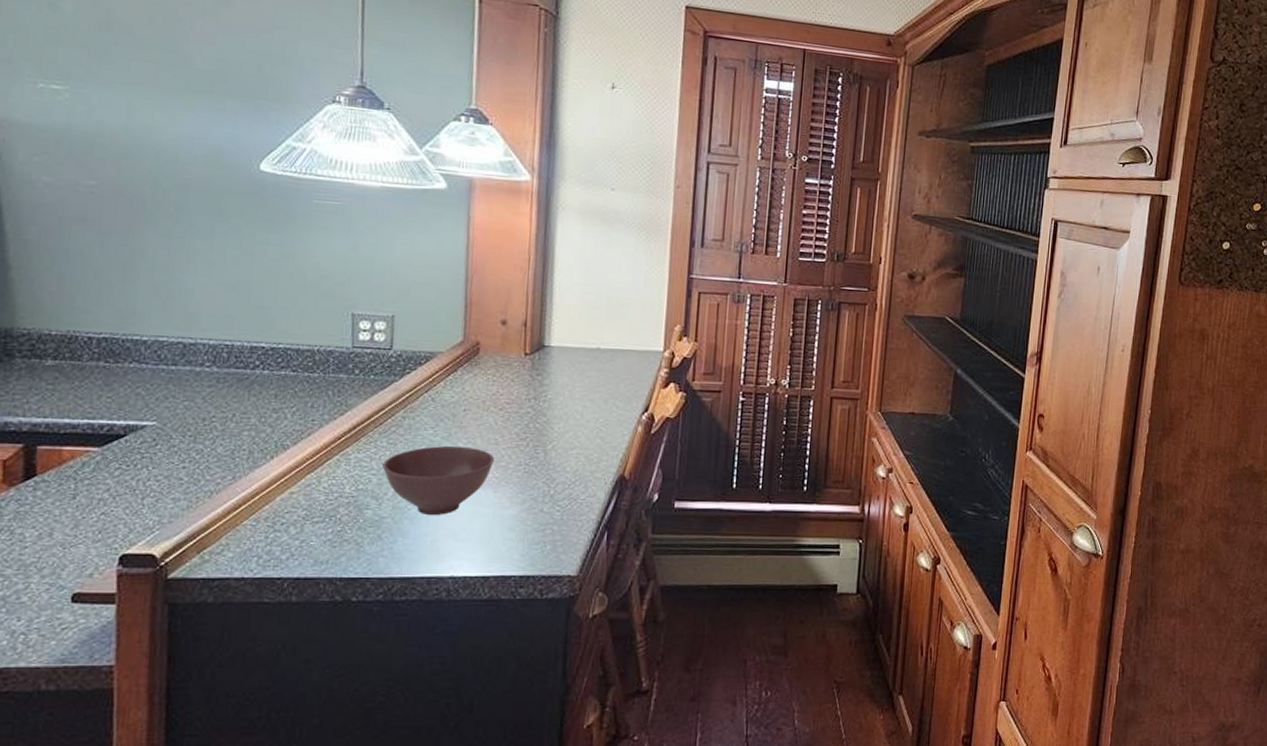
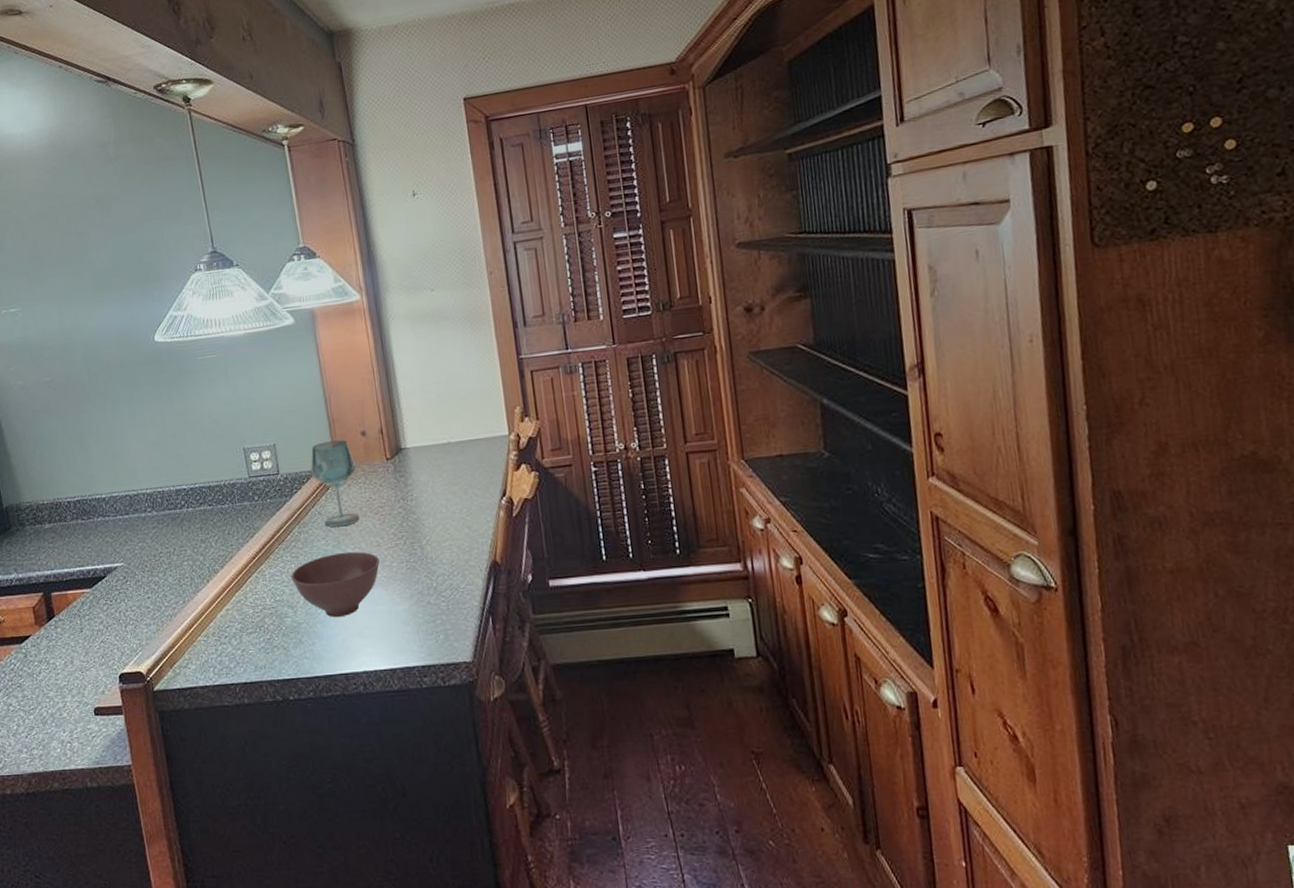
wine glass: none [432,323,489,418] -> present [310,440,360,528]

